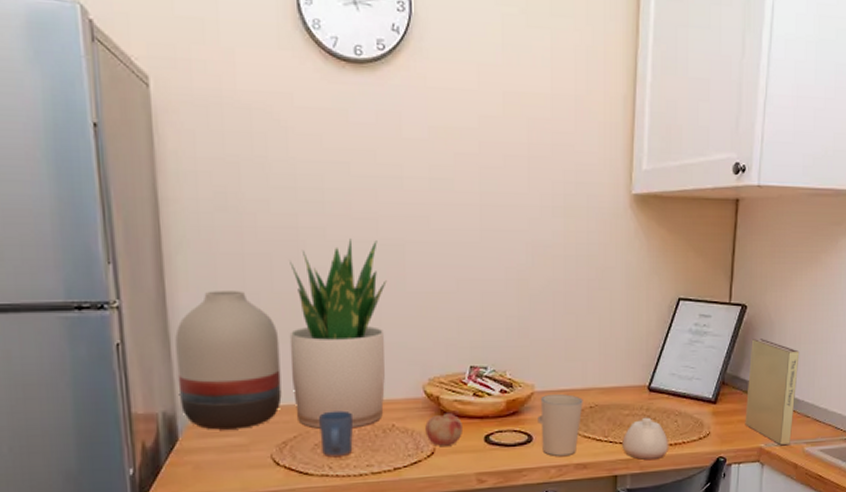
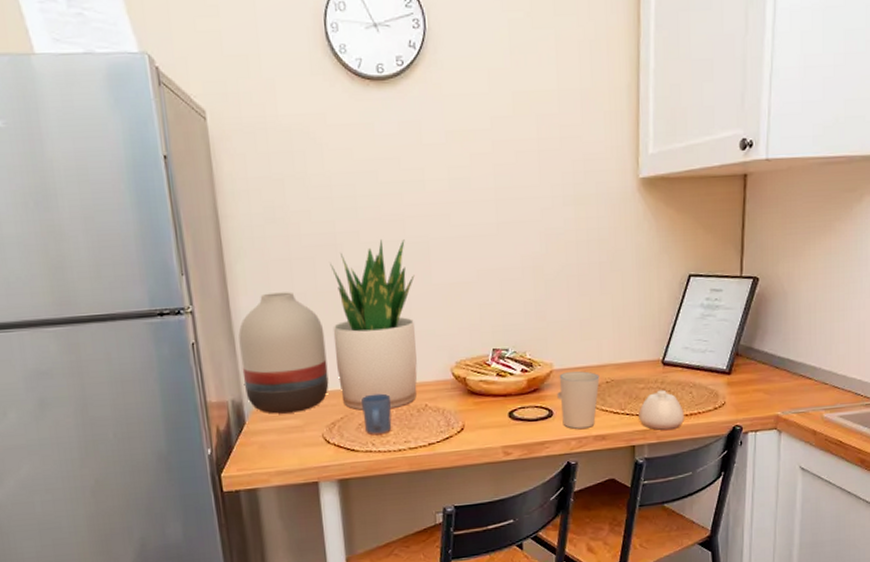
fruit: present [425,412,464,446] -> none [455,392,489,423]
book: present [745,339,800,445] -> none [760,309,815,412]

